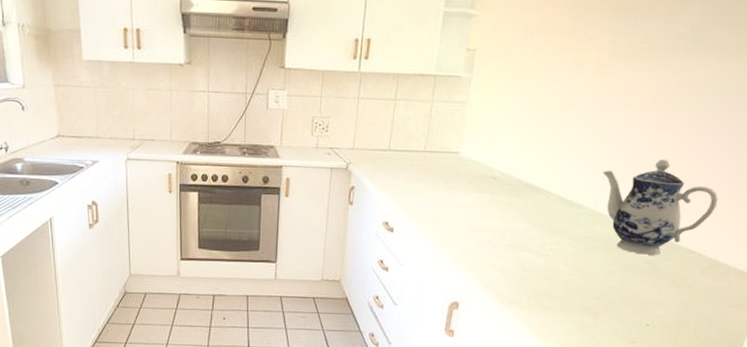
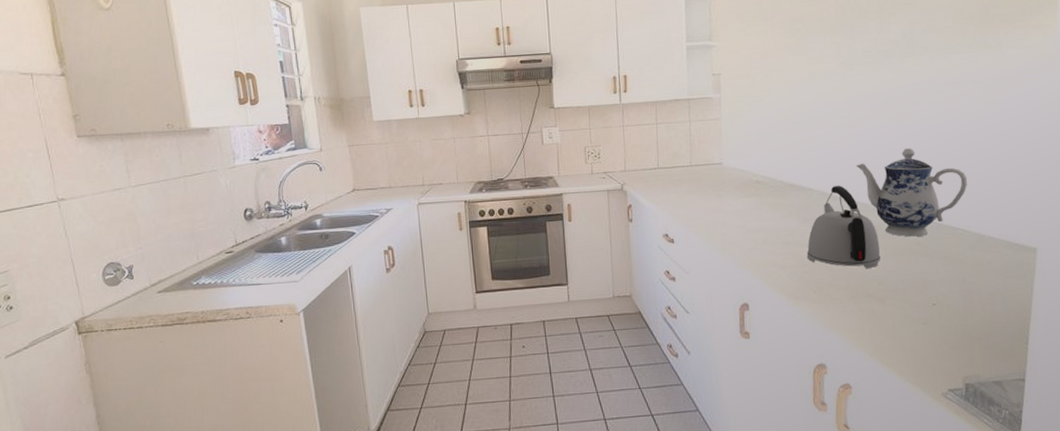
kettle: none [528,192,608,281] -> present [806,186,881,268]

